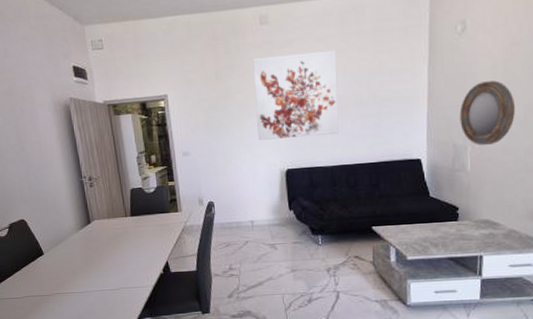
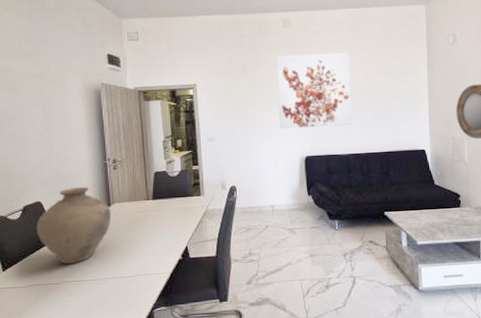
vase: none [23,205,93,278] -> present [36,187,112,264]

